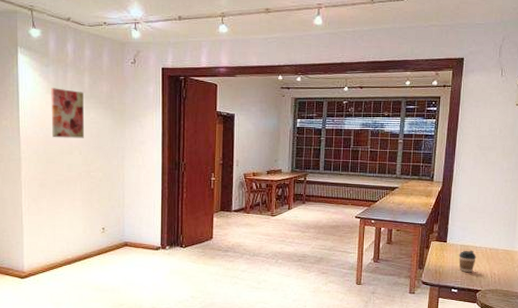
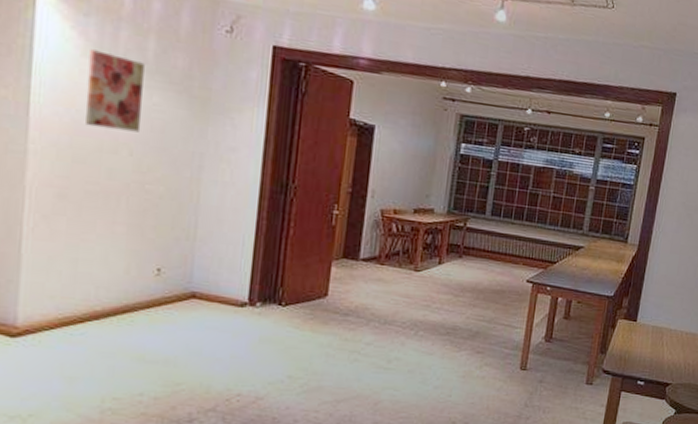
coffee cup: present [459,250,477,273] -> none [648,333,670,362]

